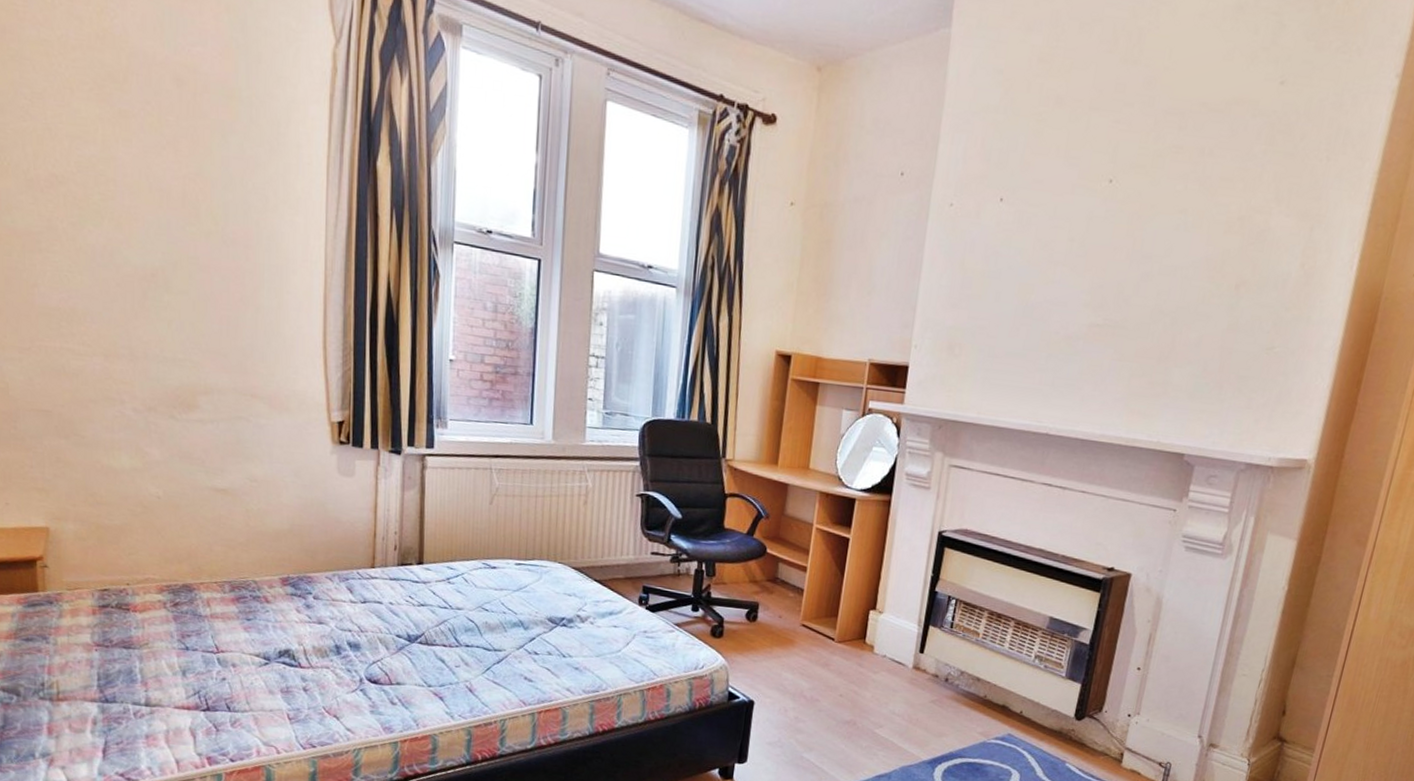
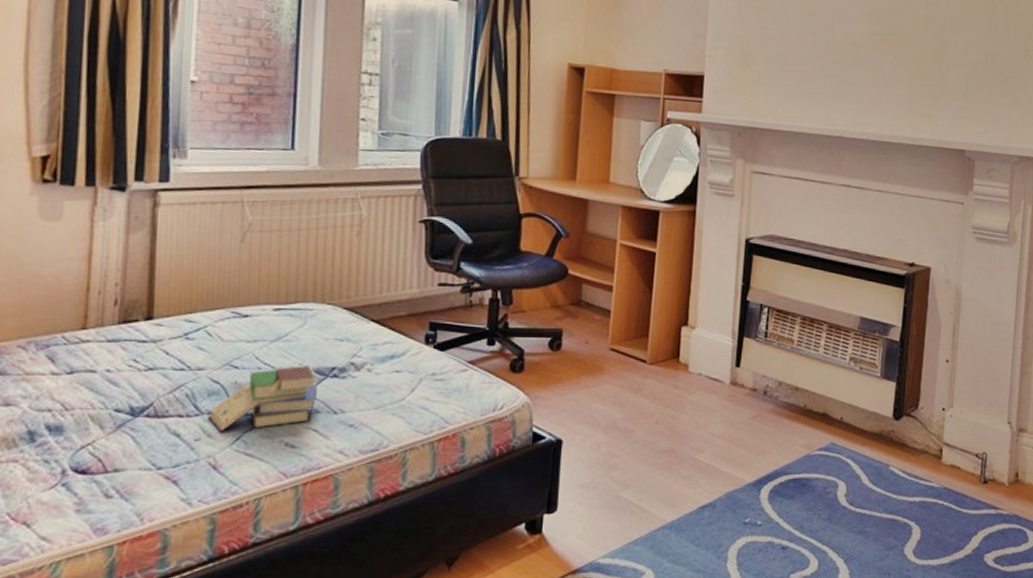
book: none [465,613,550,663] -> present [208,366,317,432]

